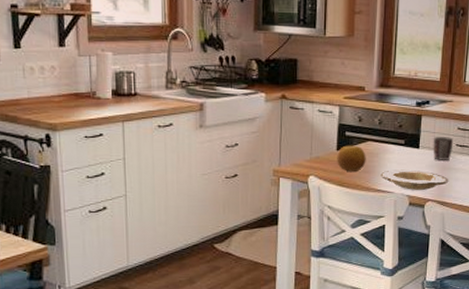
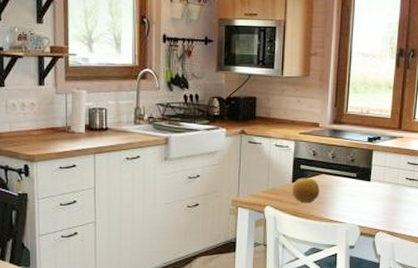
plate: present [380,169,449,190] -> none [333,201,399,221]
mug: present [433,137,454,160] -> none [383,171,404,193]

